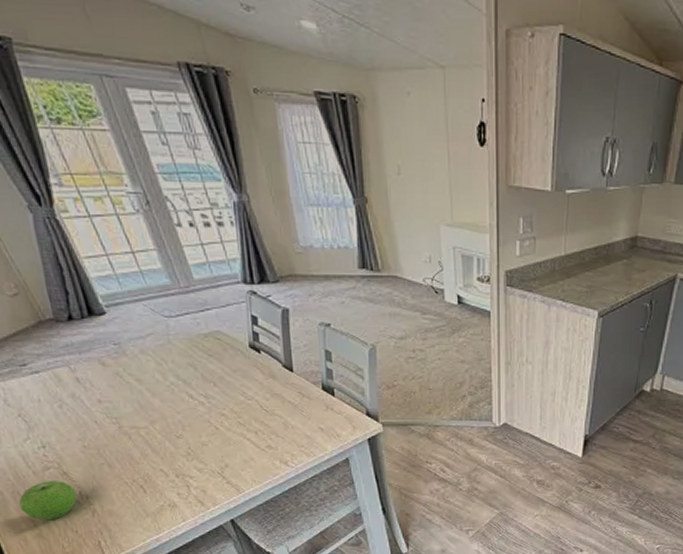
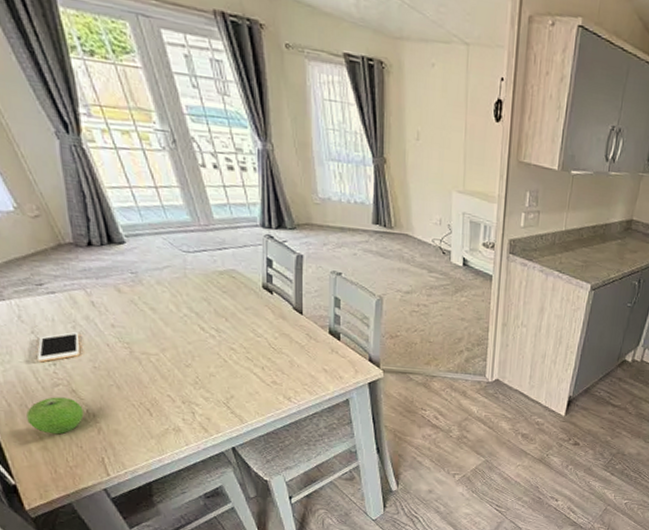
cell phone: none [25,410,68,446] -> present [37,331,80,363]

